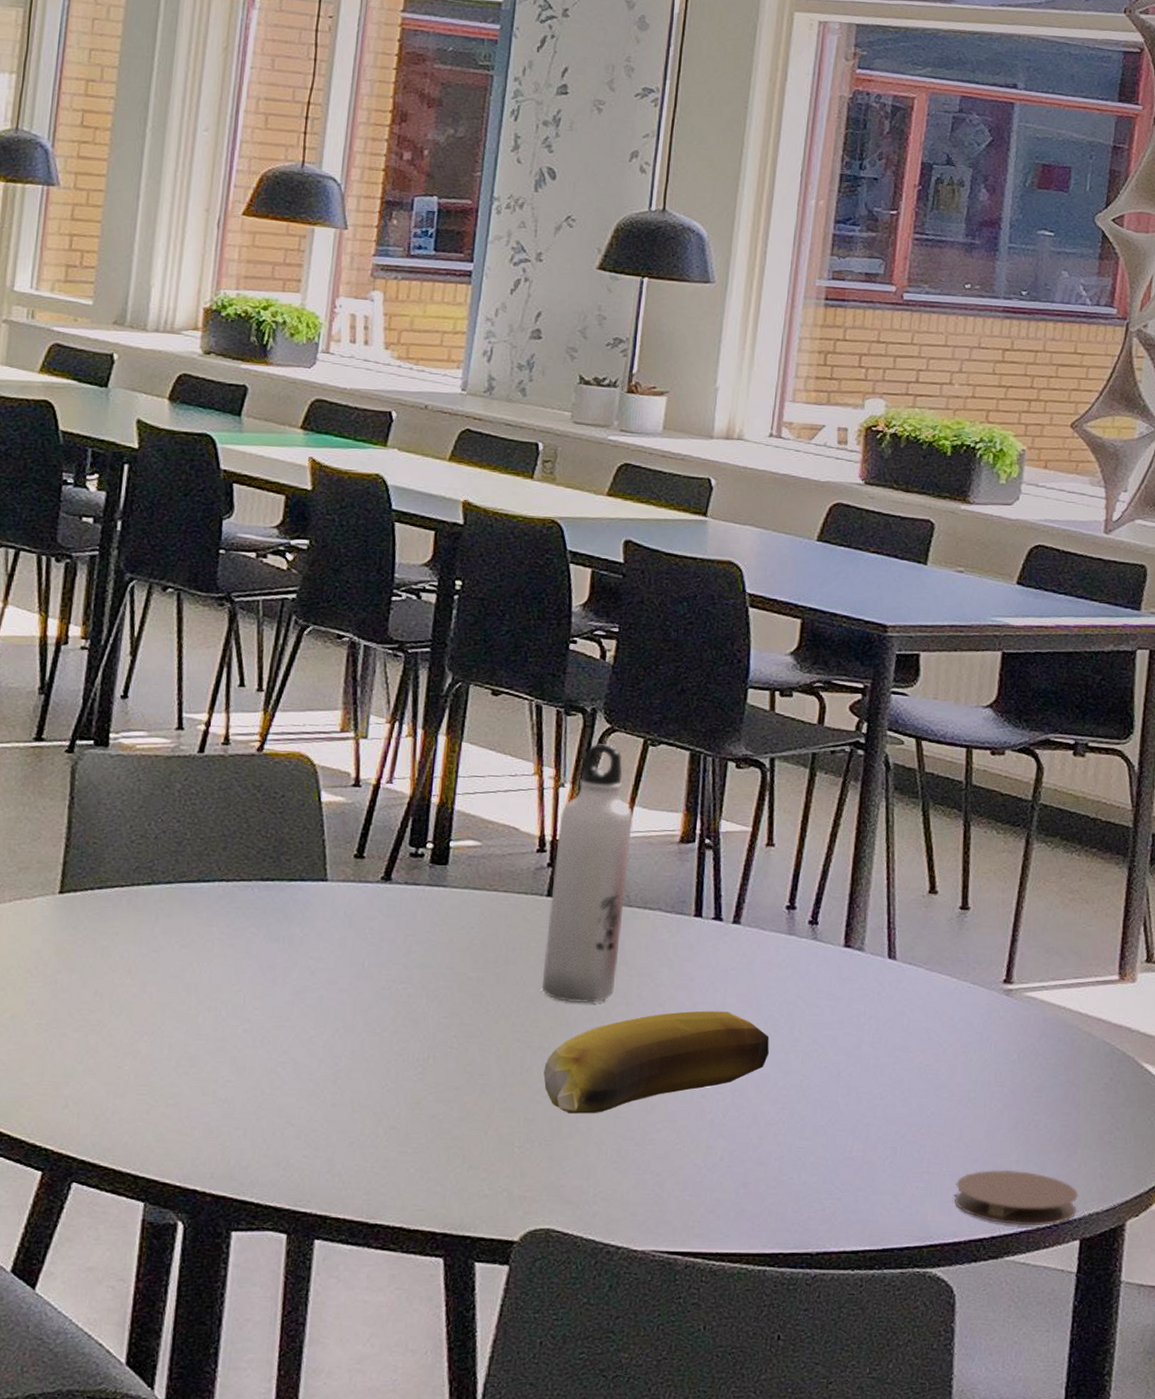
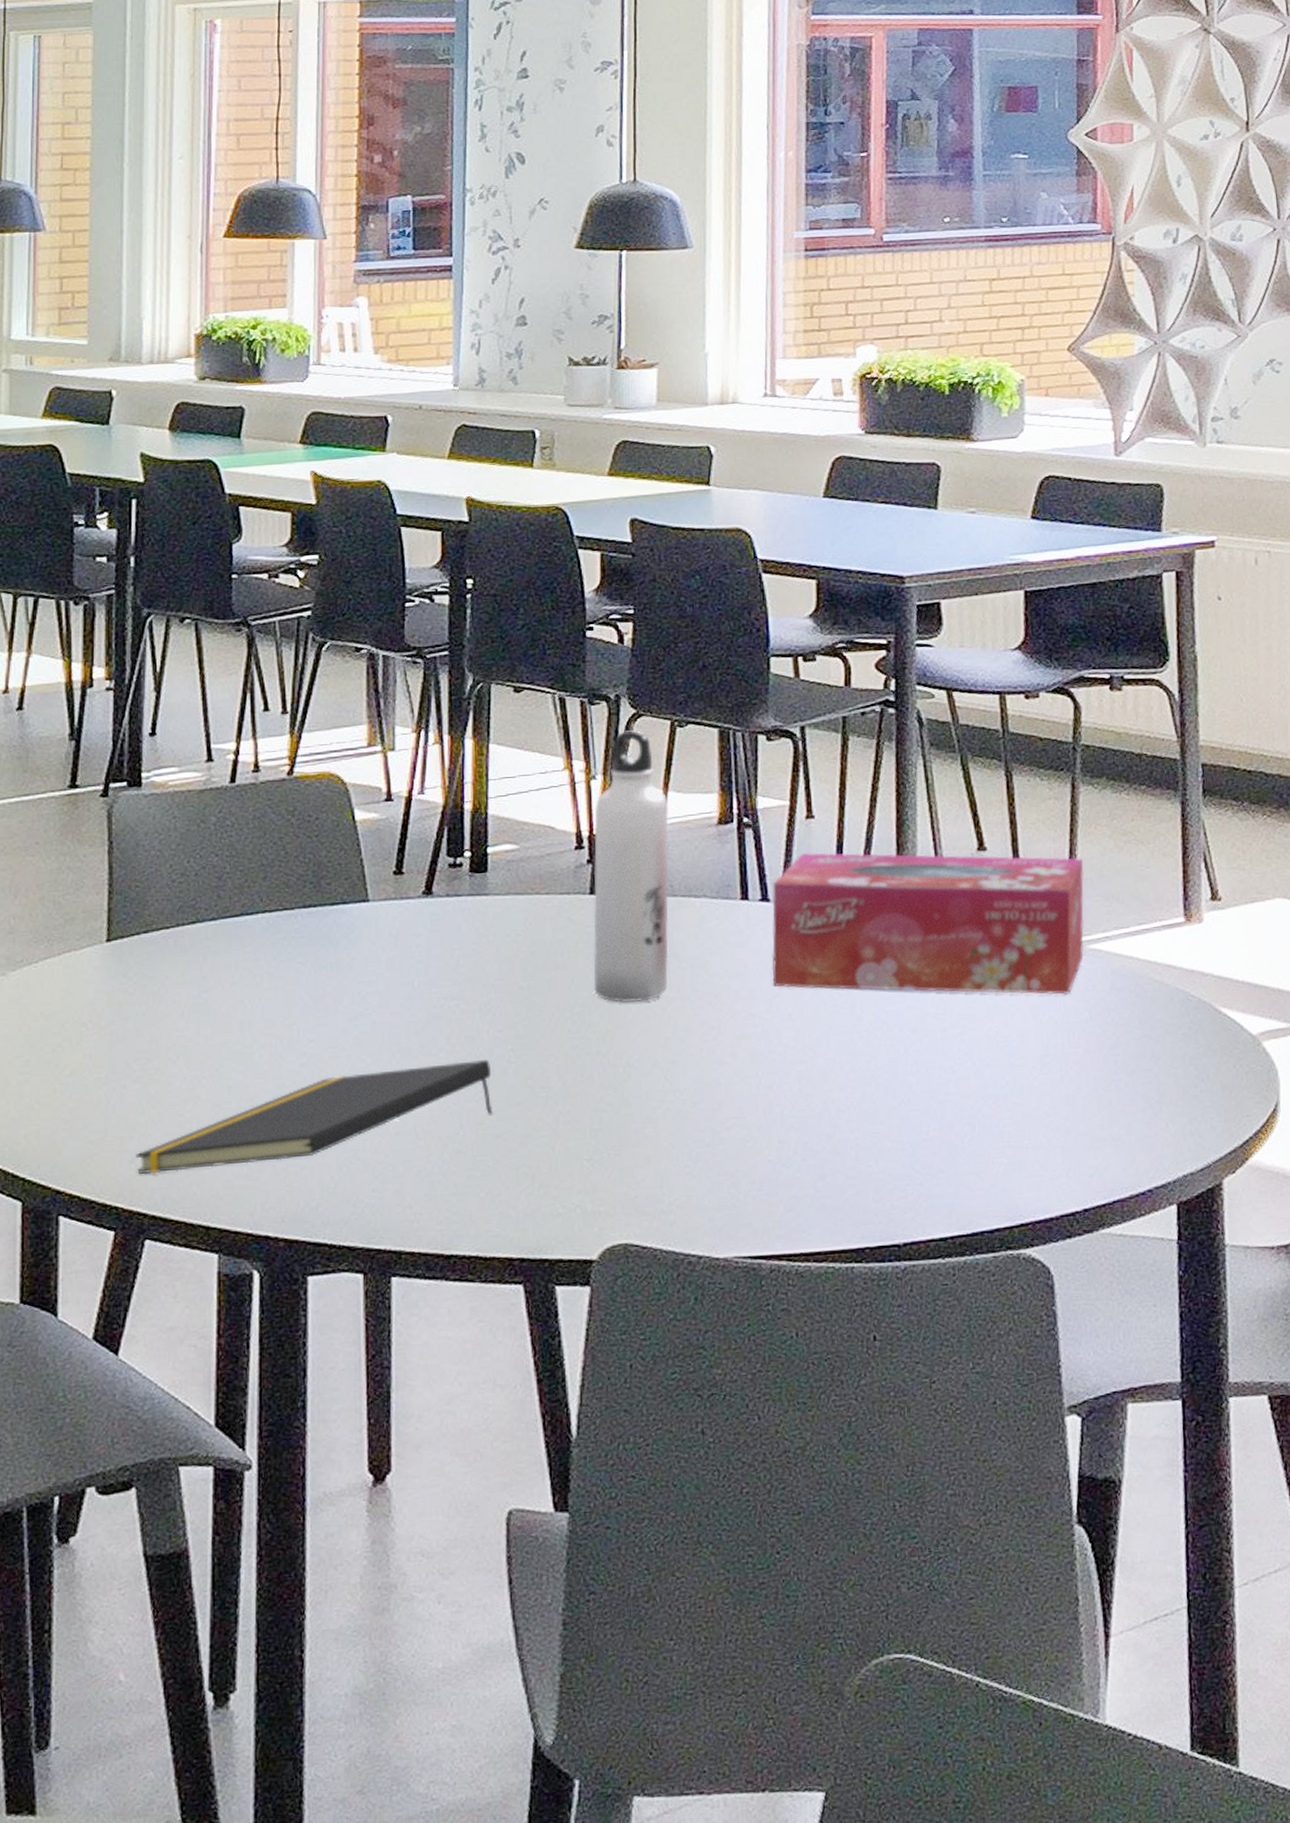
notepad: none [70,1042,433,1121] -> present [136,1060,494,1175]
banana: present [543,1011,770,1114] -> none [605,996,833,1120]
tissue box: none [716,878,1028,1036] -> present [772,852,1084,995]
coaster: present [954,1169,1078,1226] -> none [1040,1135,1169,1195]

